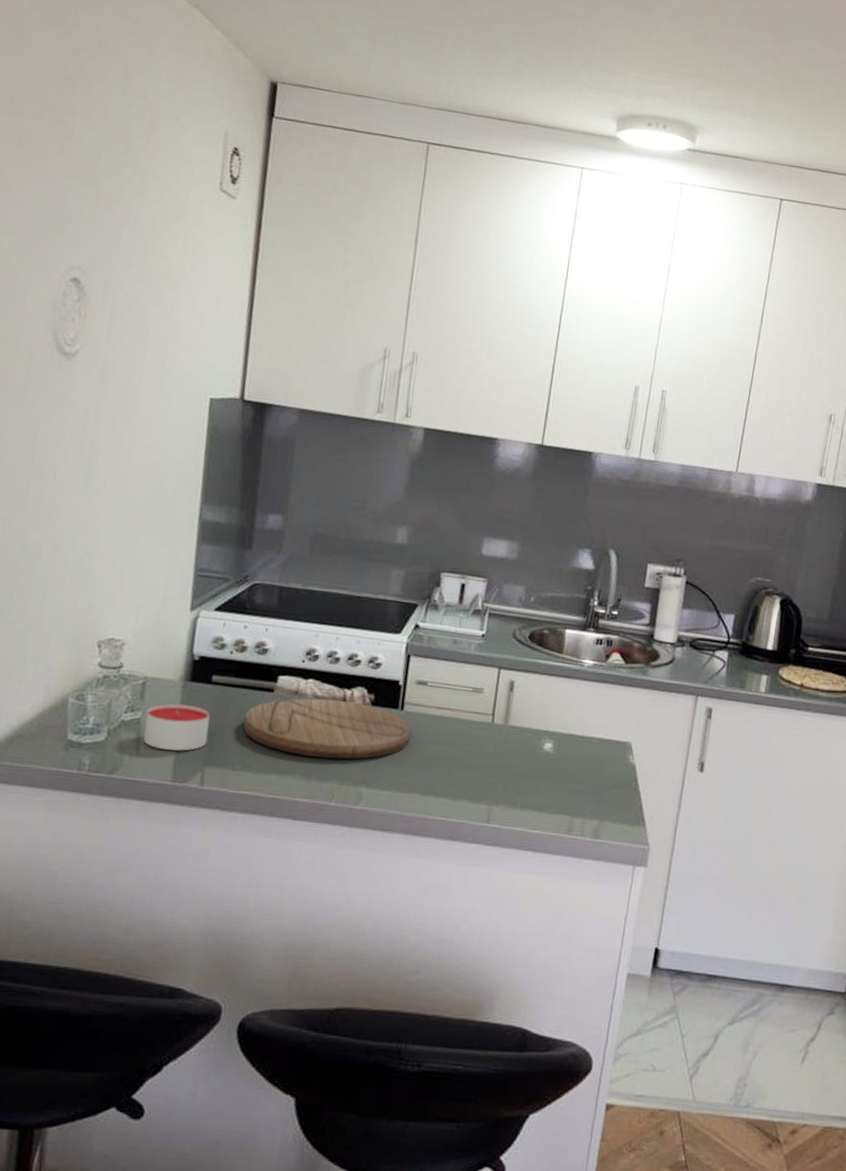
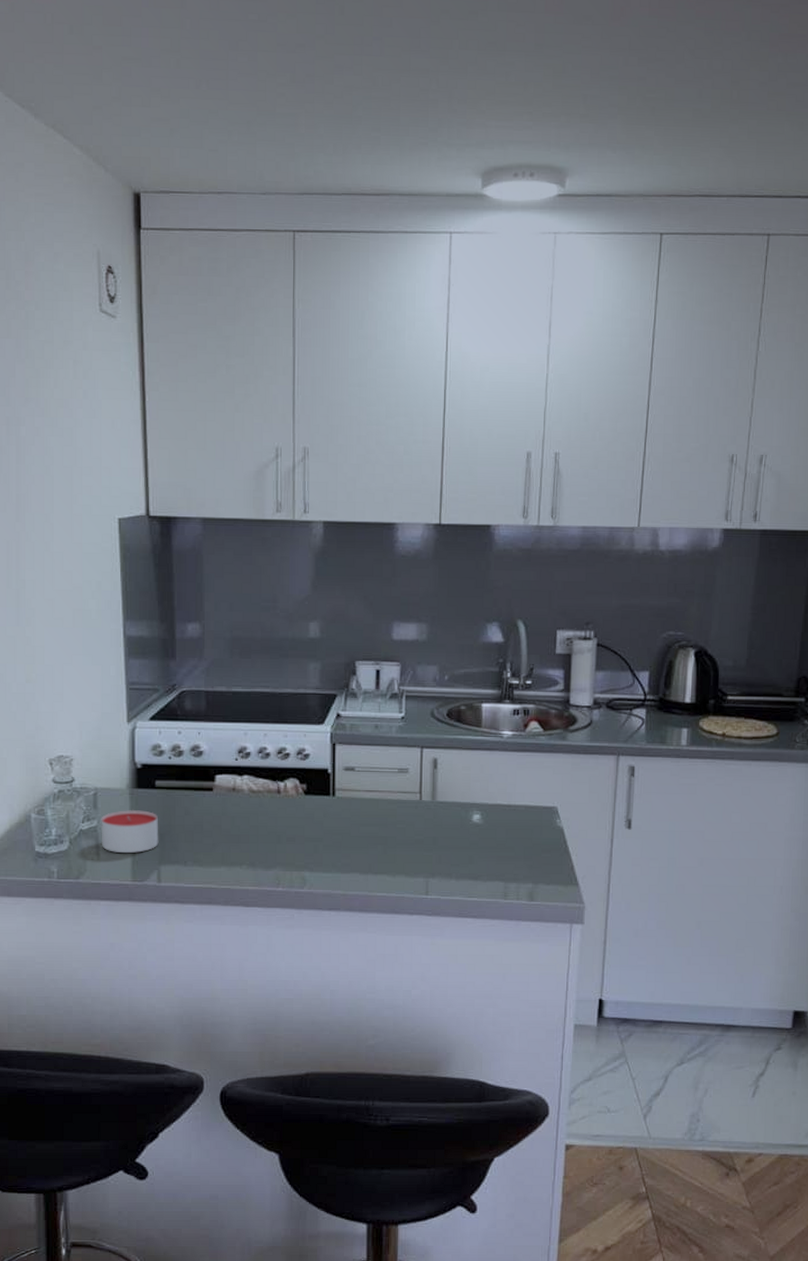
cutting board: present [243,698,411,760] -> none [189,793,344,847]

